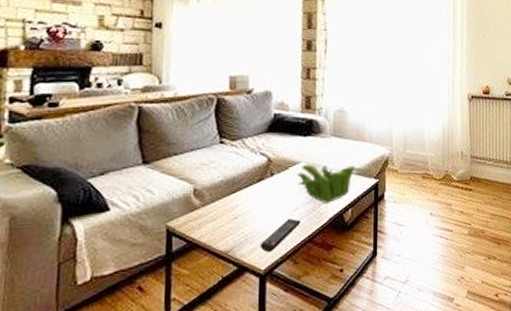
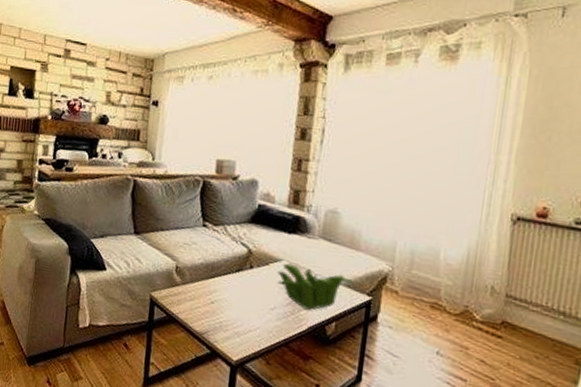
remote control: present [260,219,301,252] -> none [233,316,278,345]

